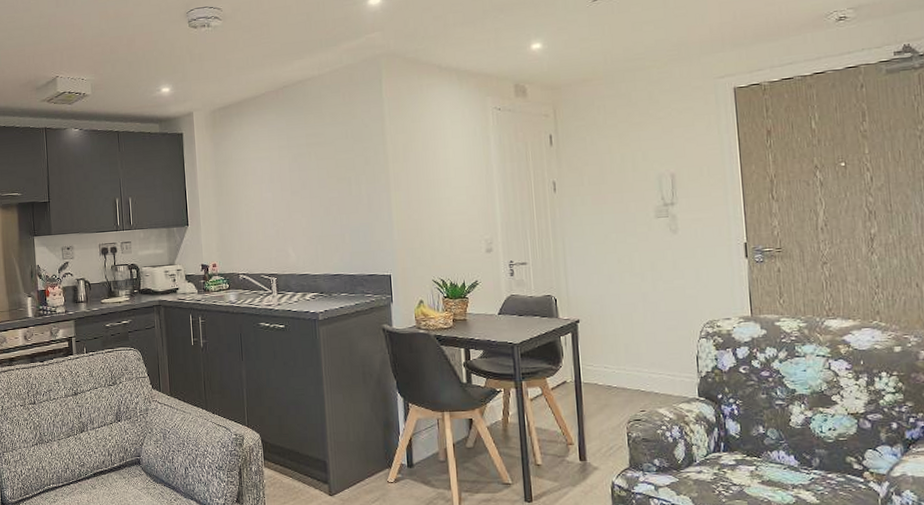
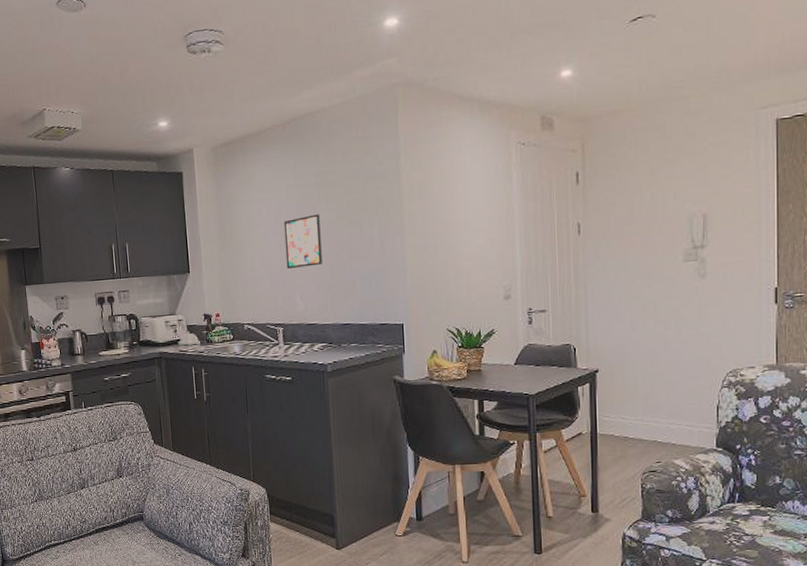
wall art: none [277,172,313,223] -> present [283,214,322,270]

